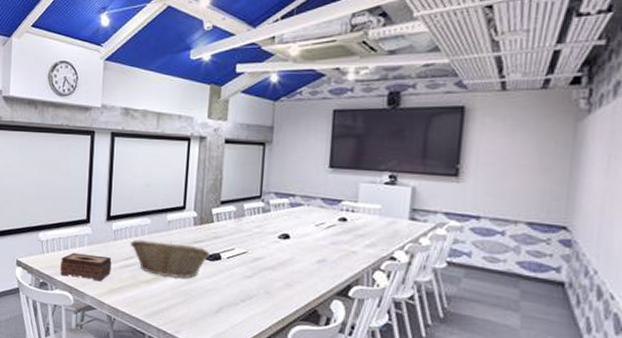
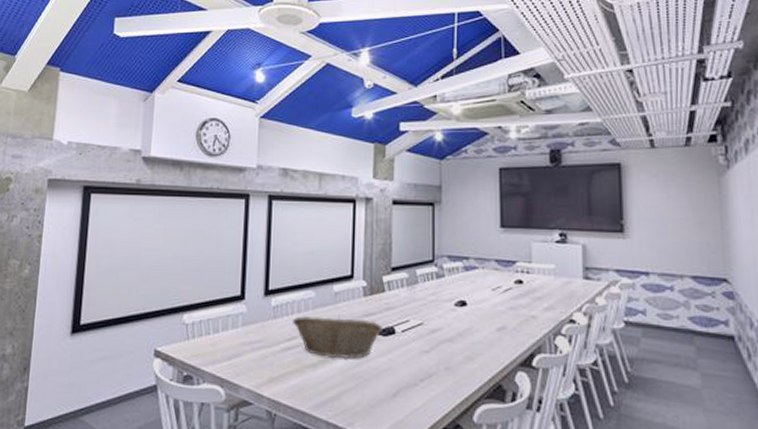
tissue box: present [60,252,112,281] -> none [209,336,271,369]

